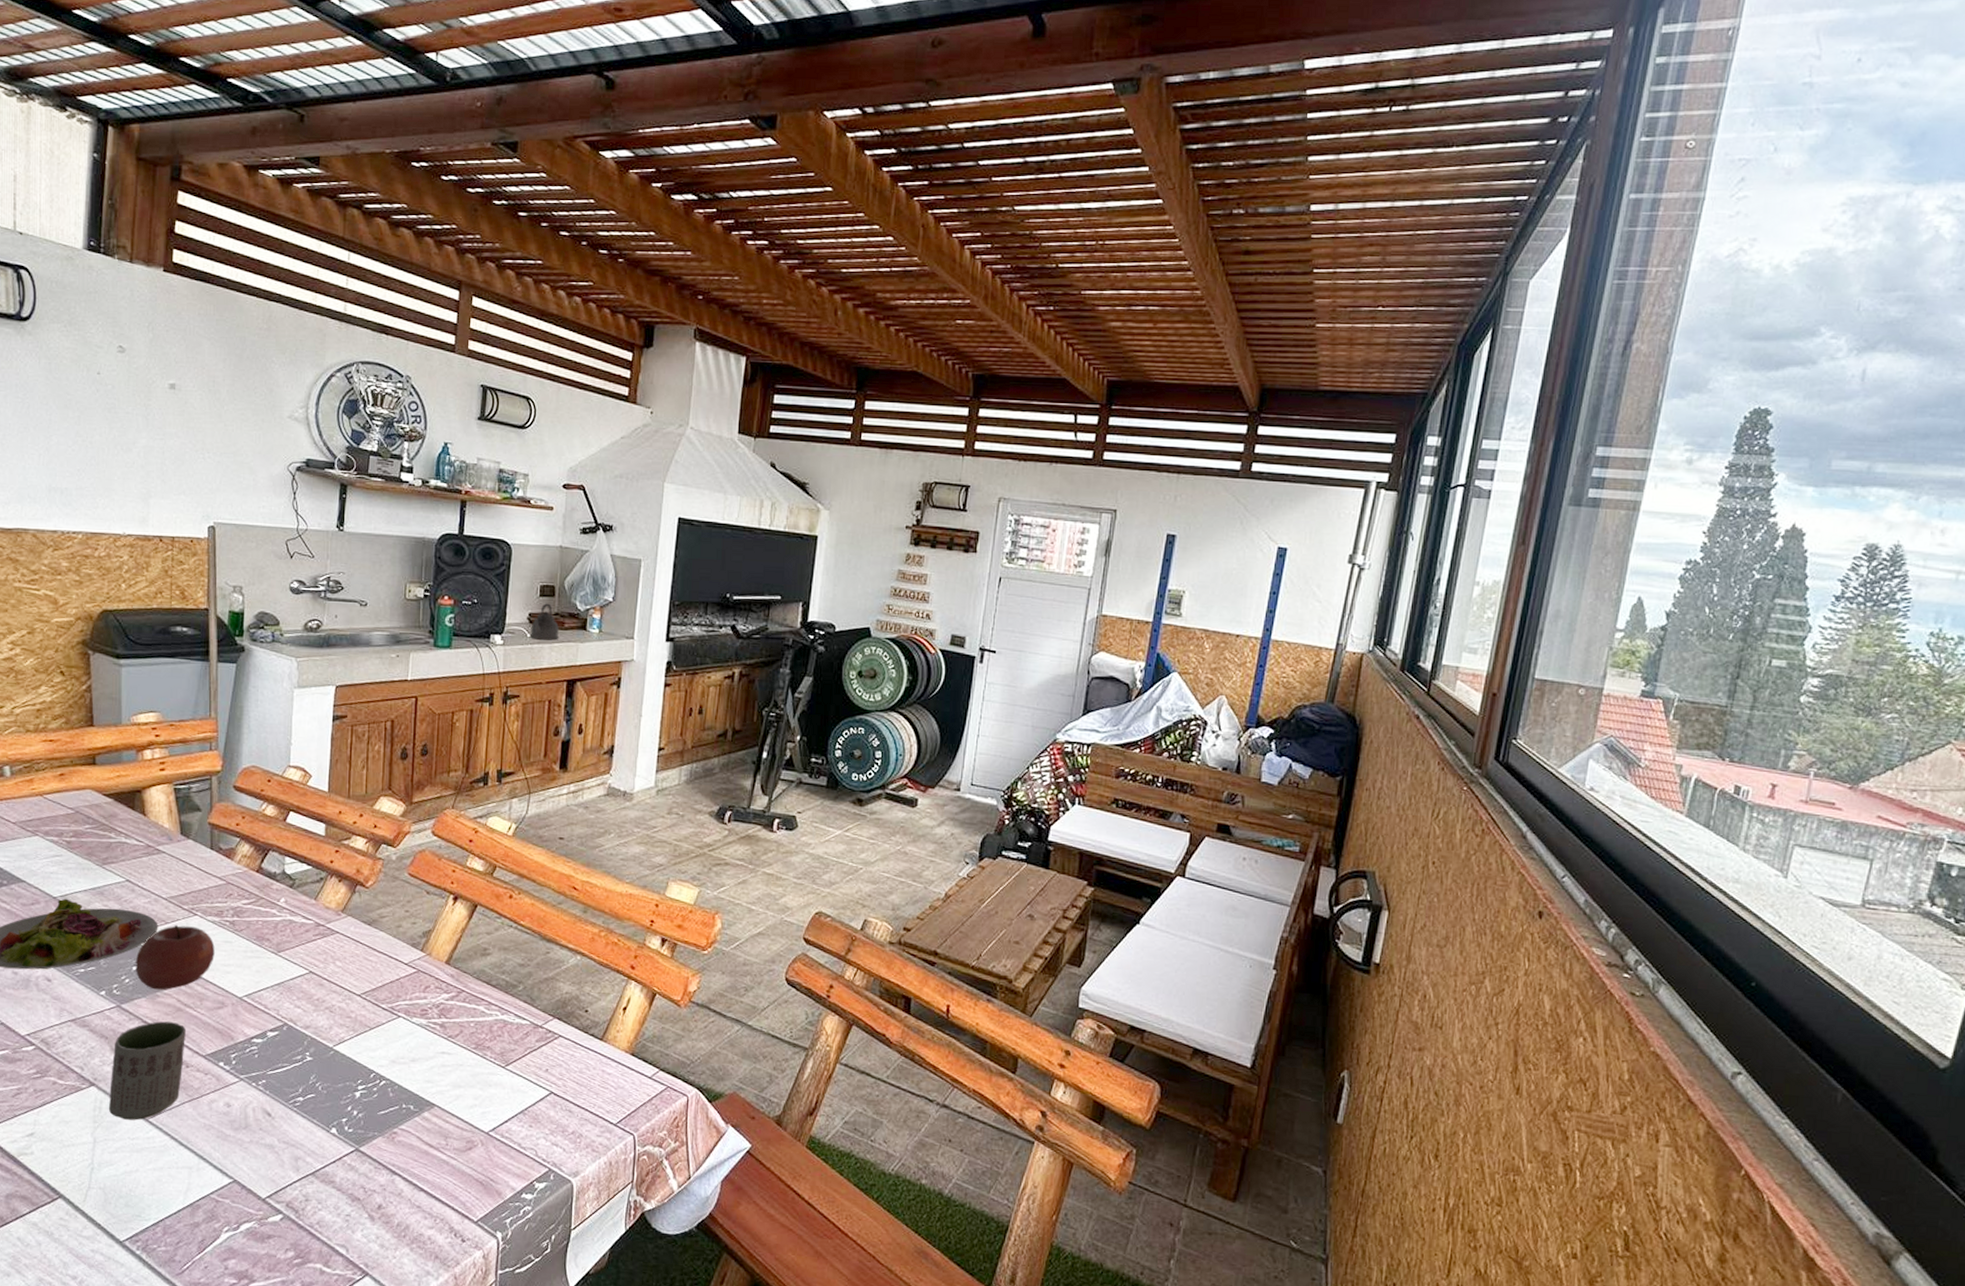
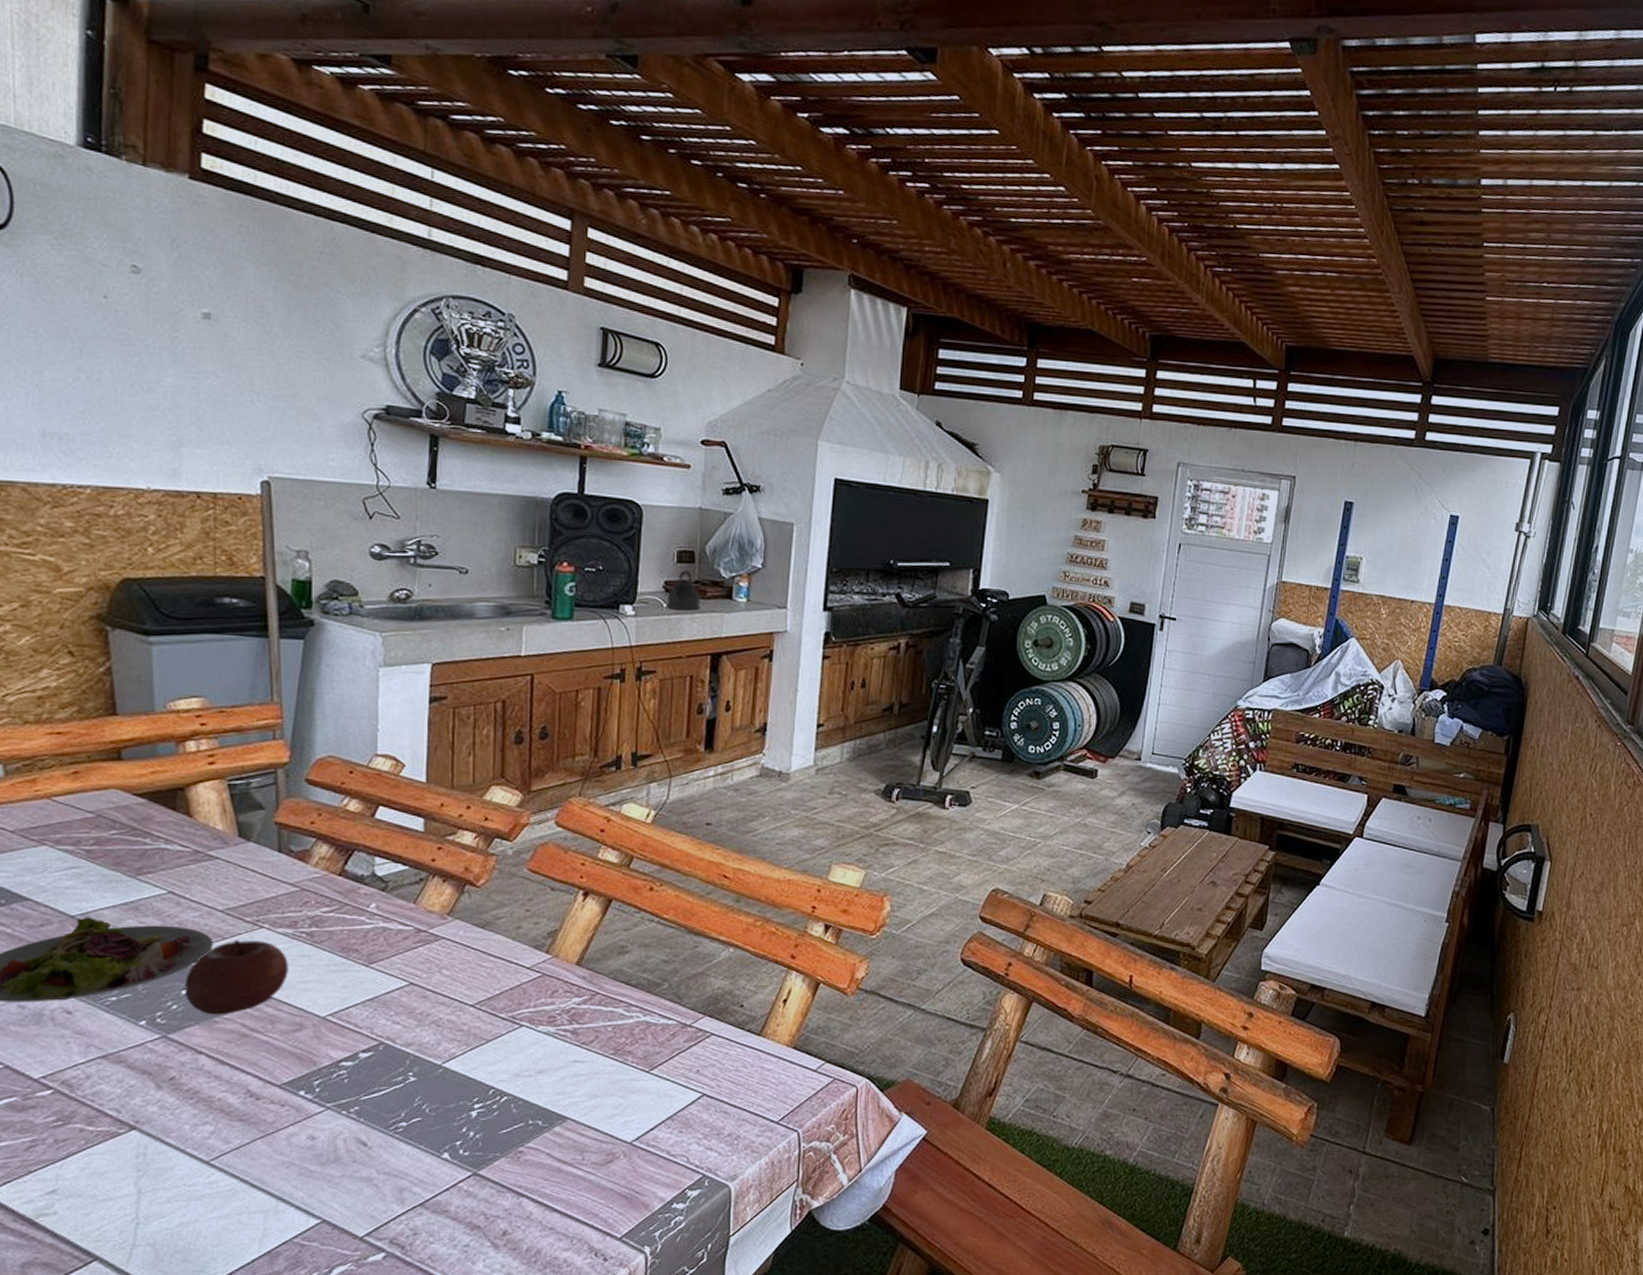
cup: present [108,1021,186,1121] -> none [155,1050,254,1165]

